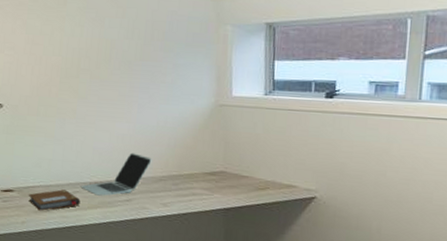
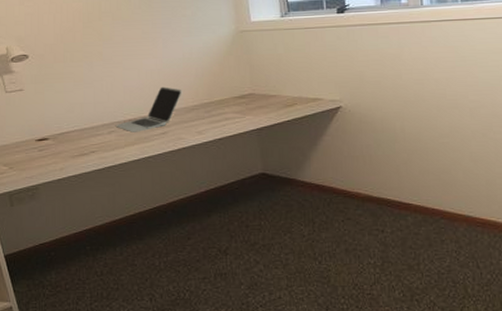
notebook: present [28,189,81,211] -> none [63,131,117,155]

